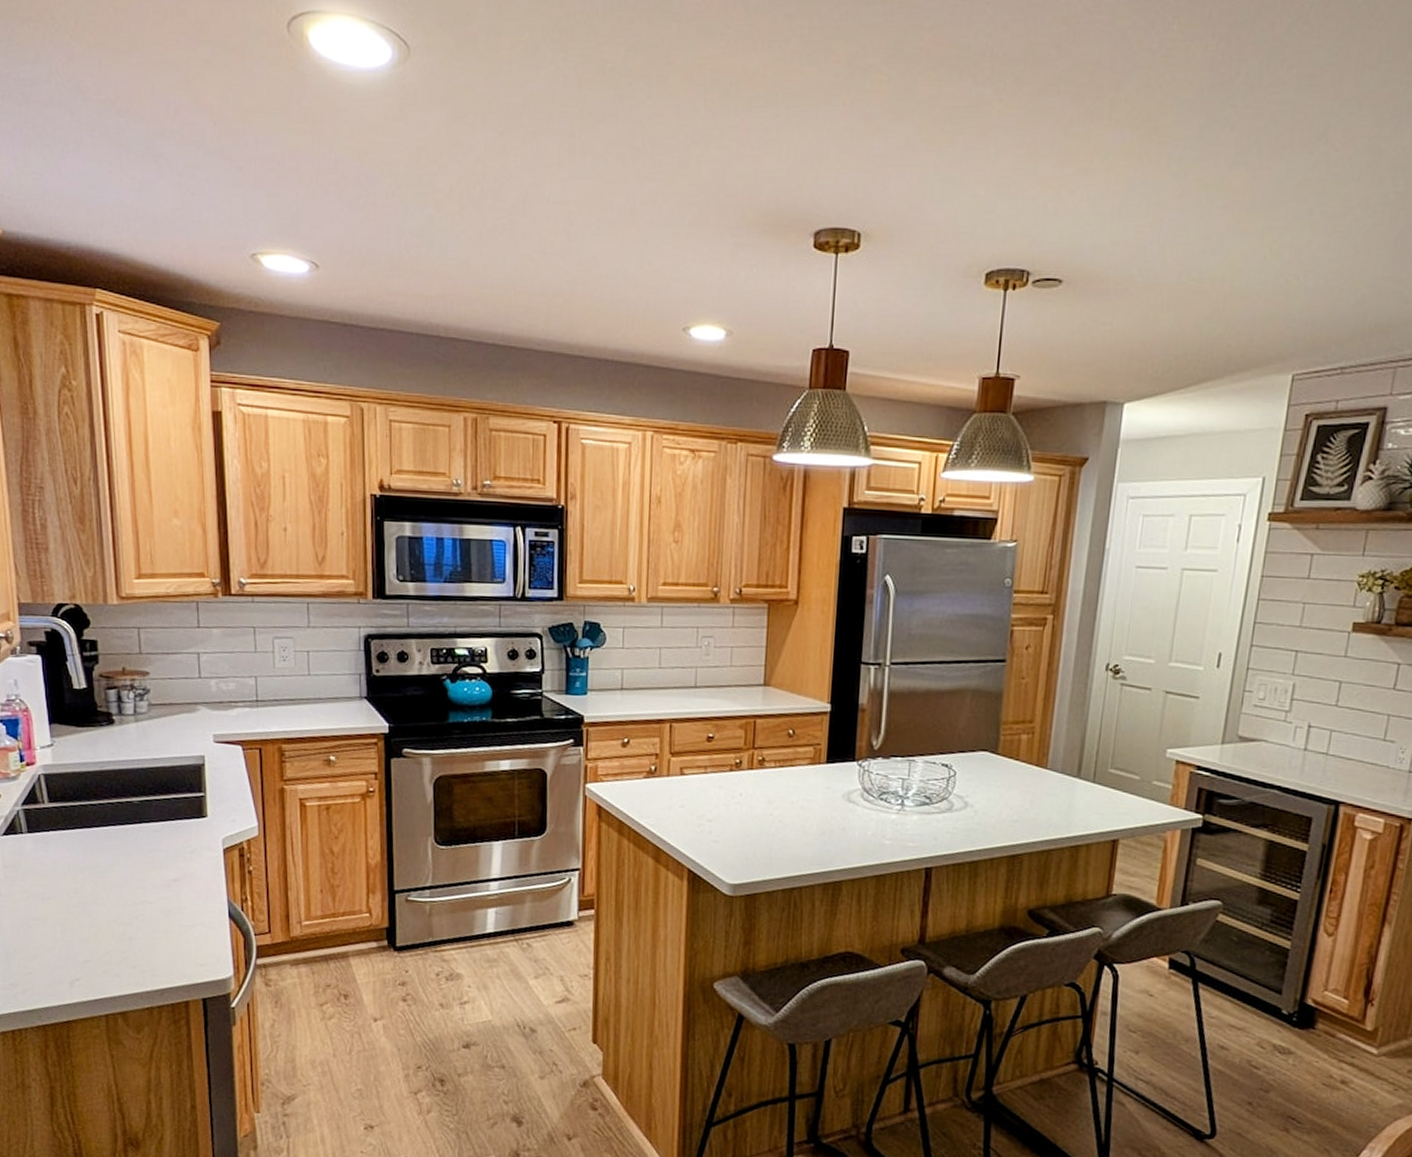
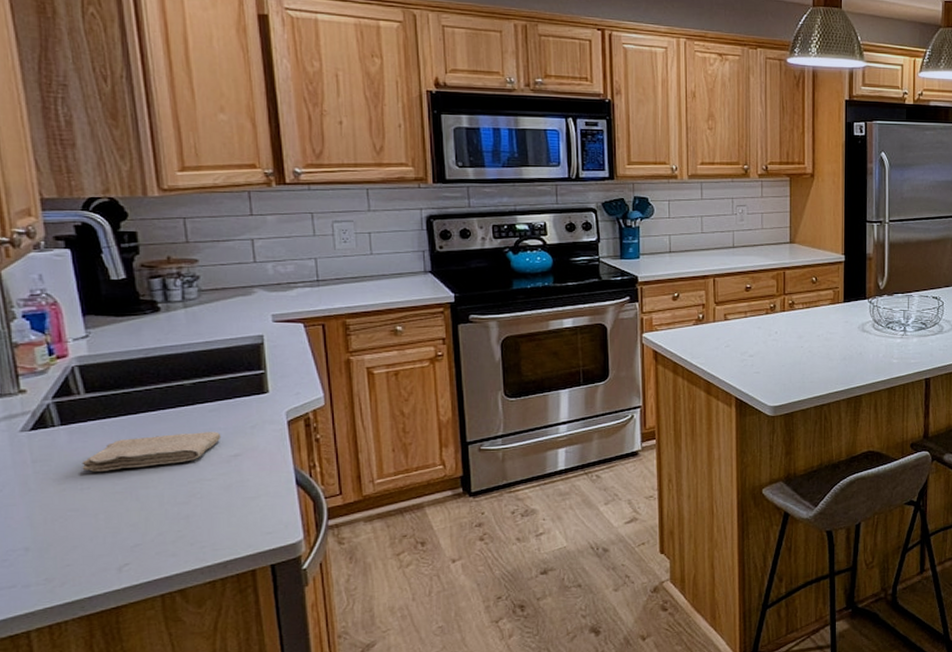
washcloth: none [43,851,163,883] -> present [81,432,221,472]

